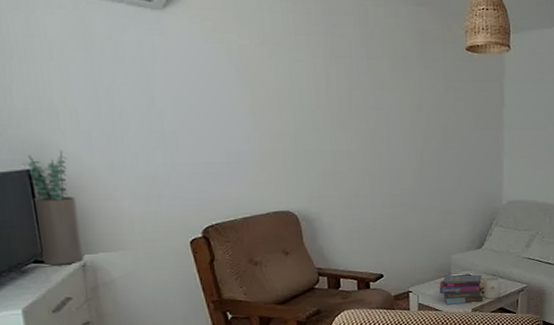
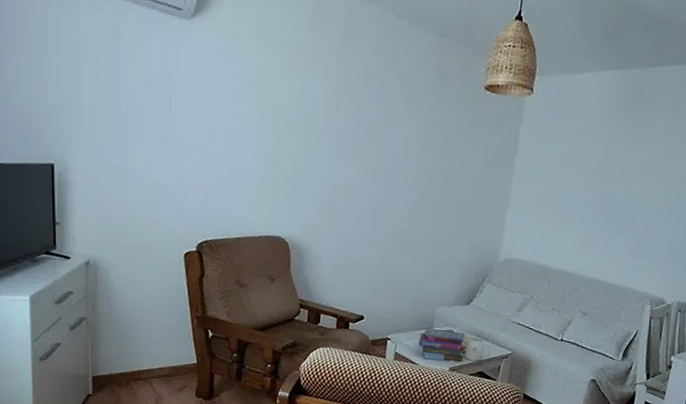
vase: present [27,150,85,266] -> none [51,148,90,261]

